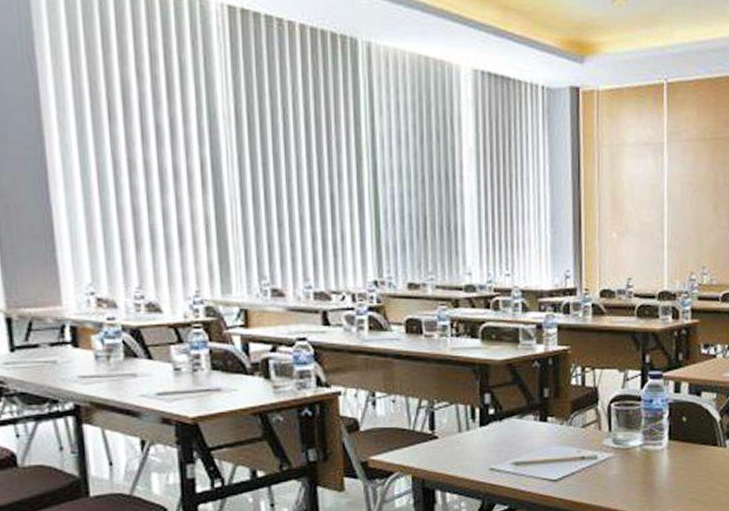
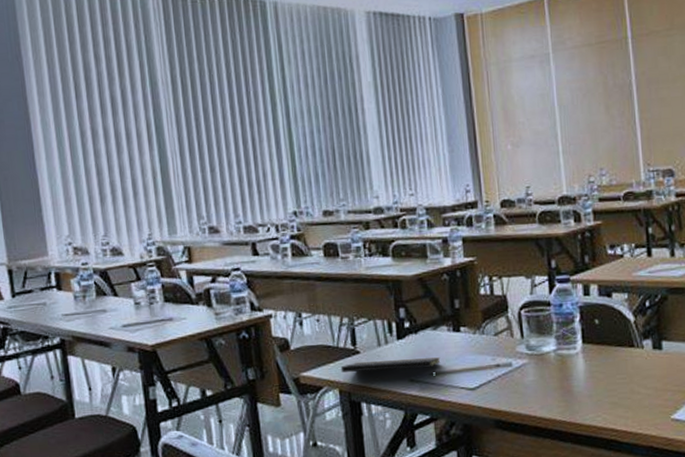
notepad: none [415,447,524,468] -> present [340,357,441,378]

